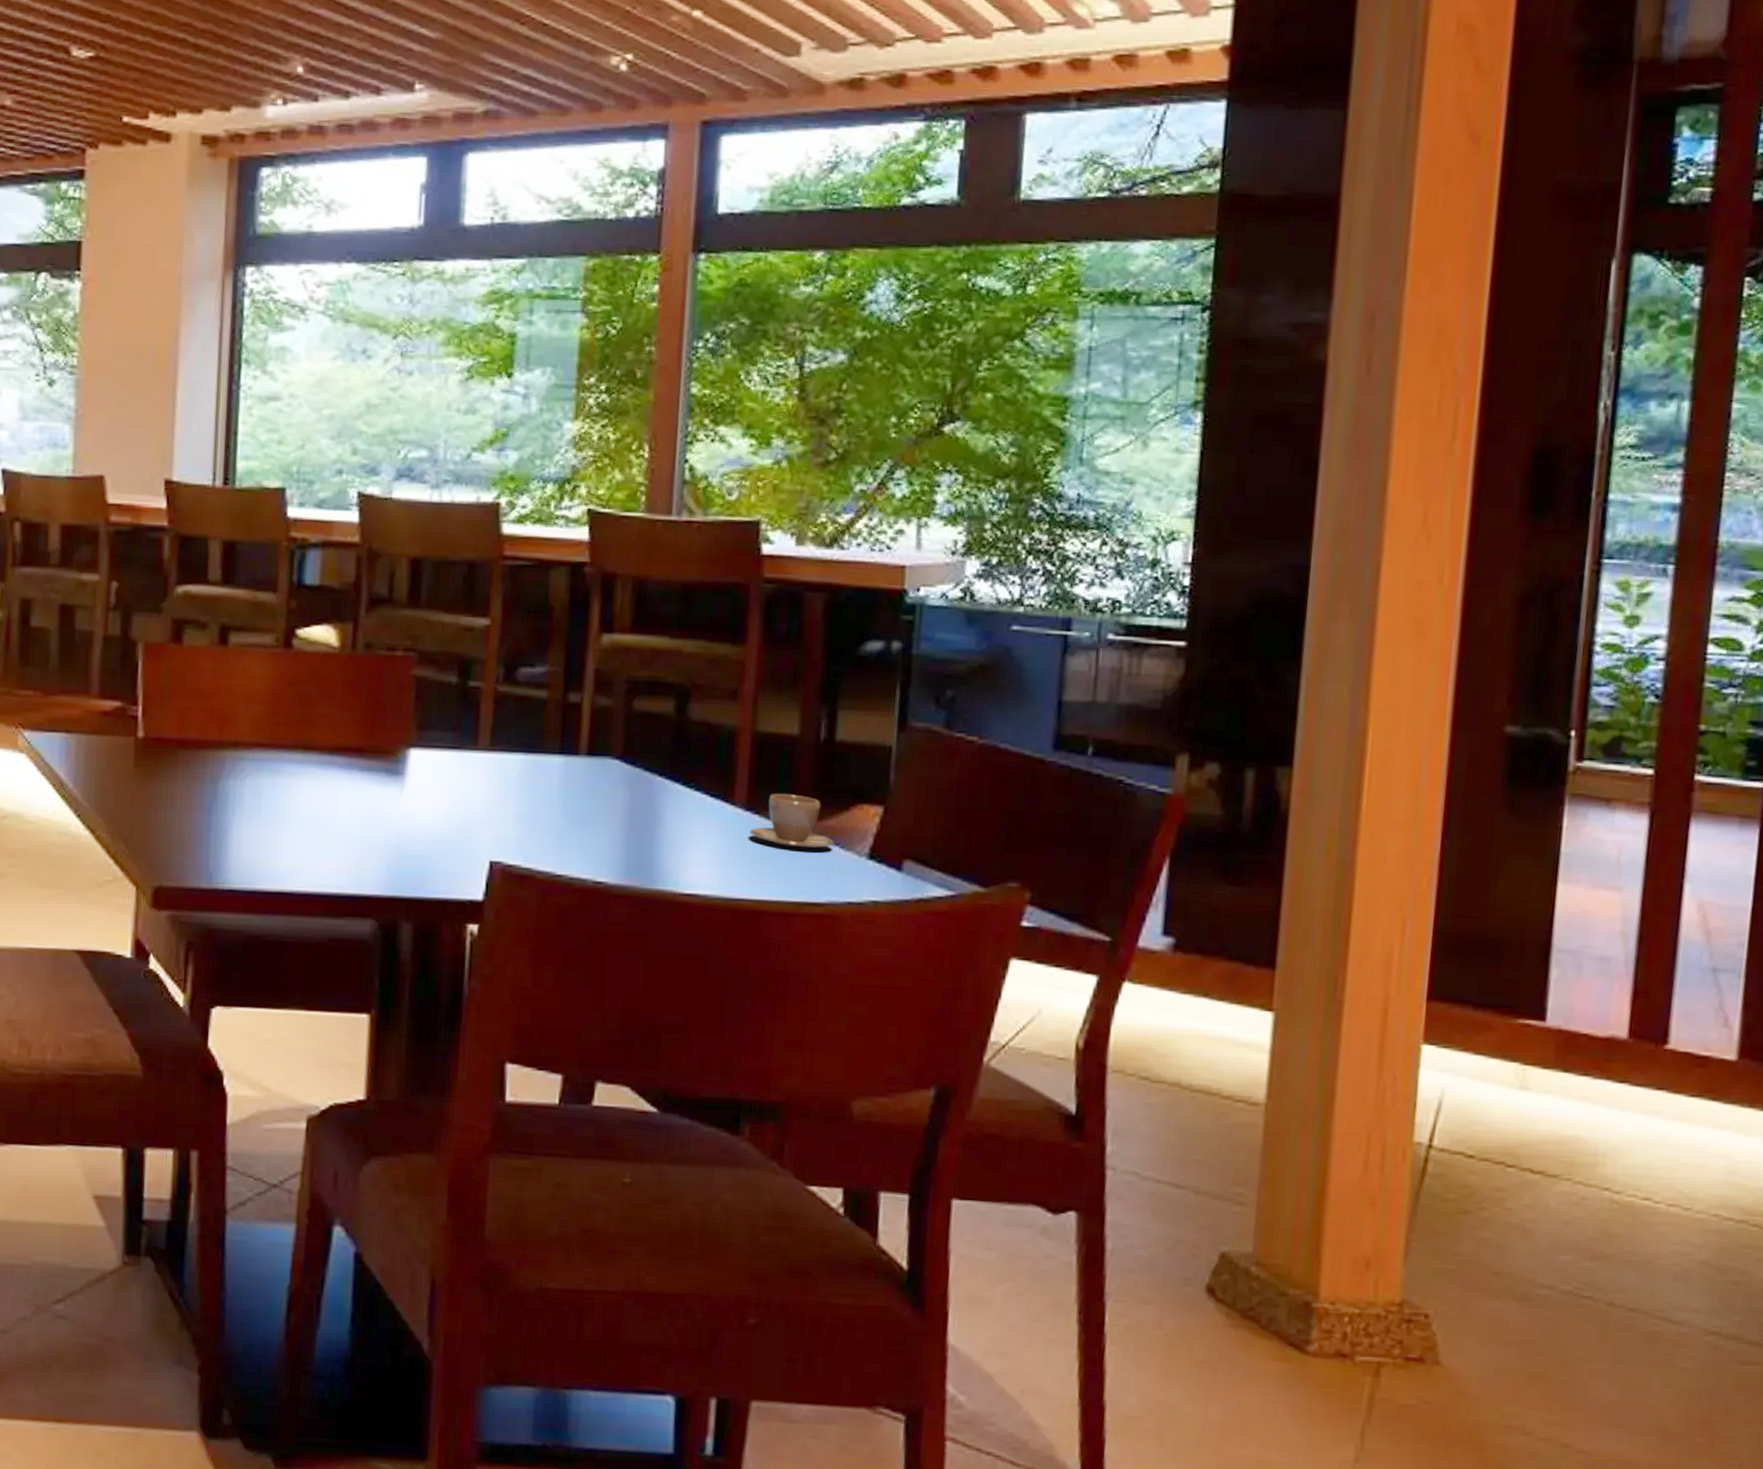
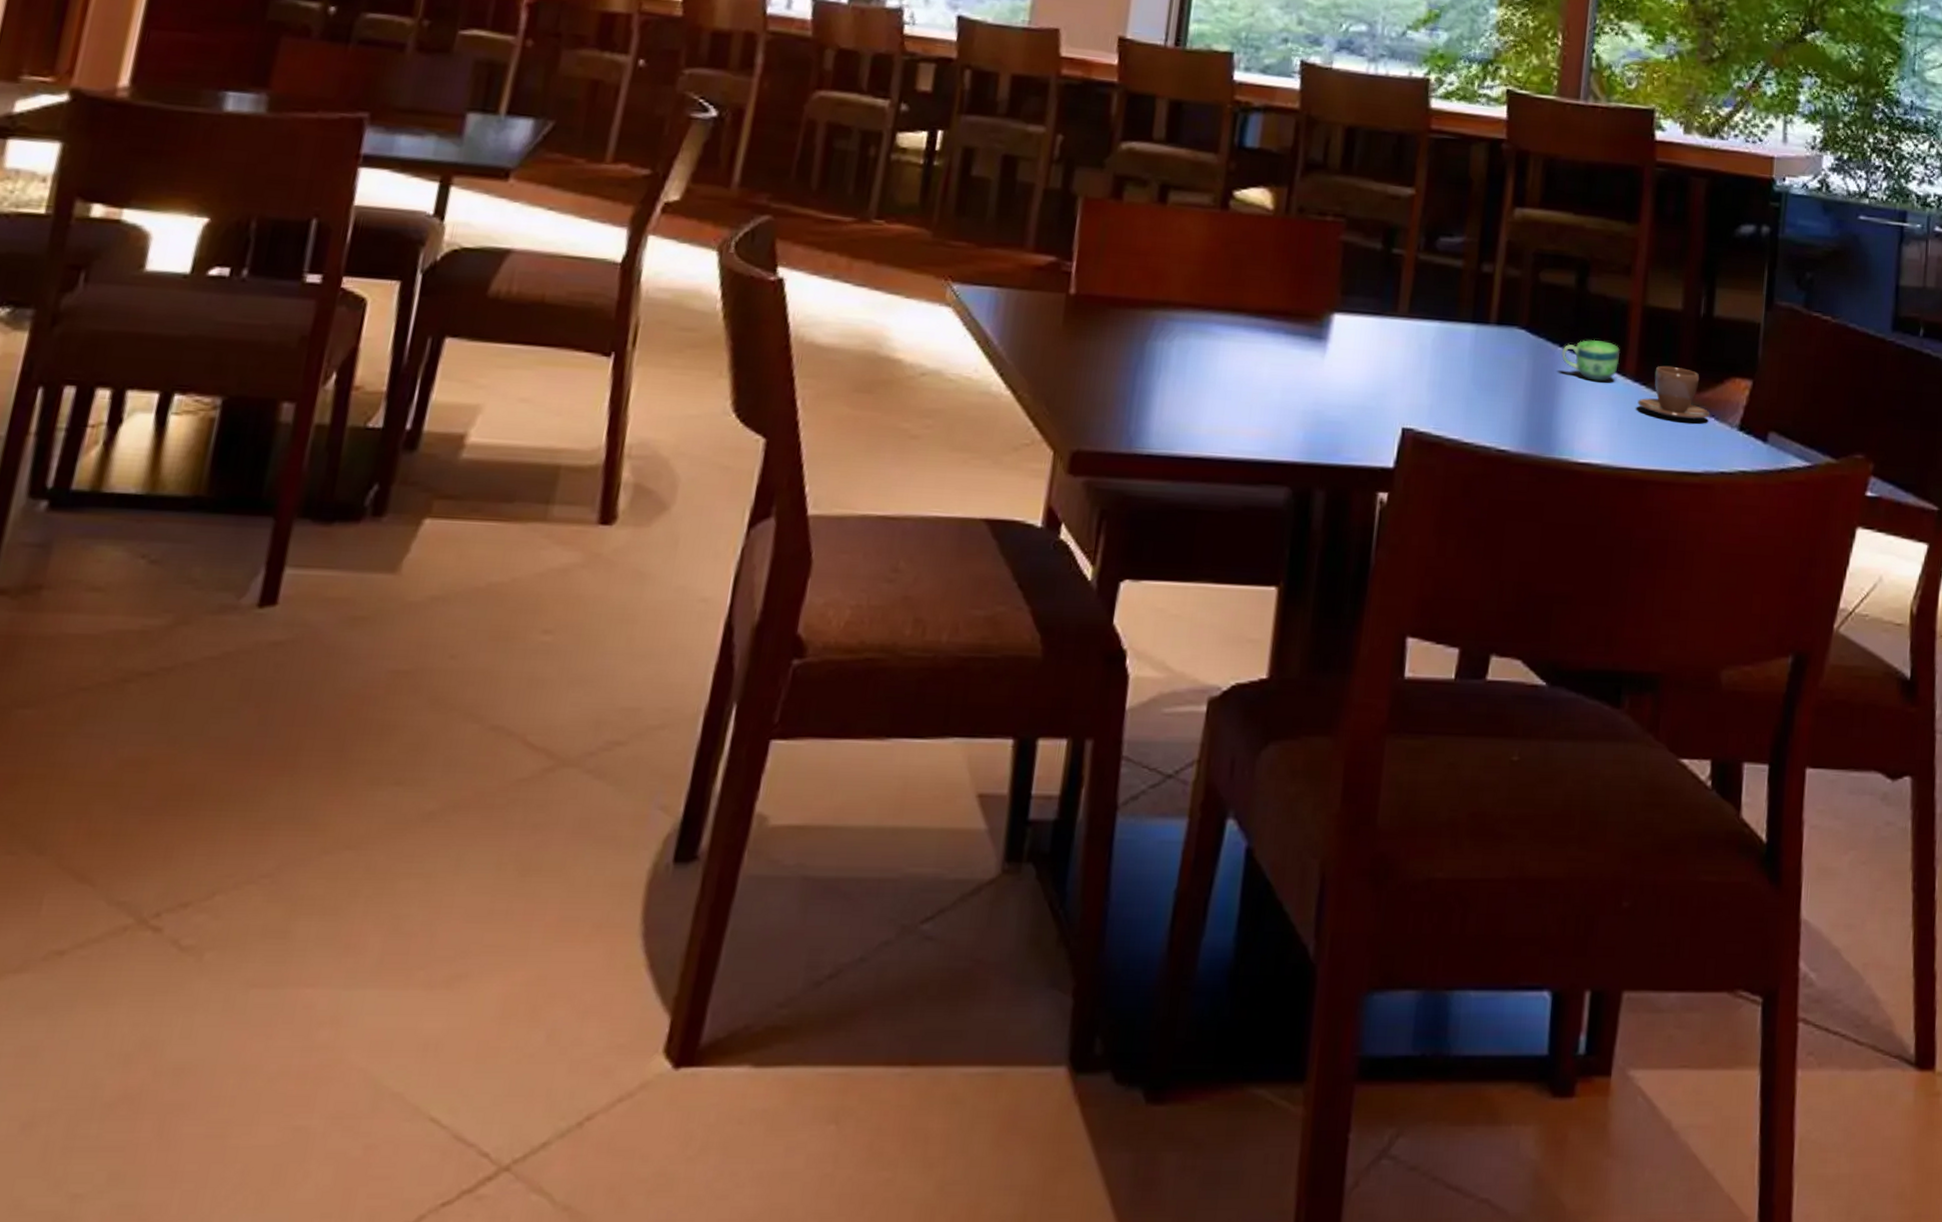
cup: none [660,768,729,811] -> present [1560,339,1621,381]

